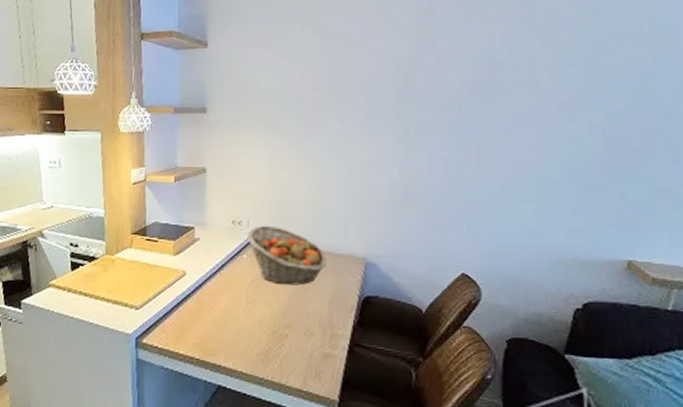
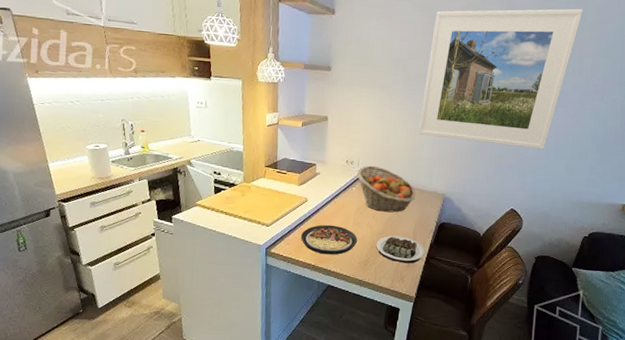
plate: none [179,304,254,345] -> present [300,224,358,255]
plate: none [279,316,346,354] -> present [376,235,425,264]
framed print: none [323,10,528,191] -> present [418,8,583,149]

